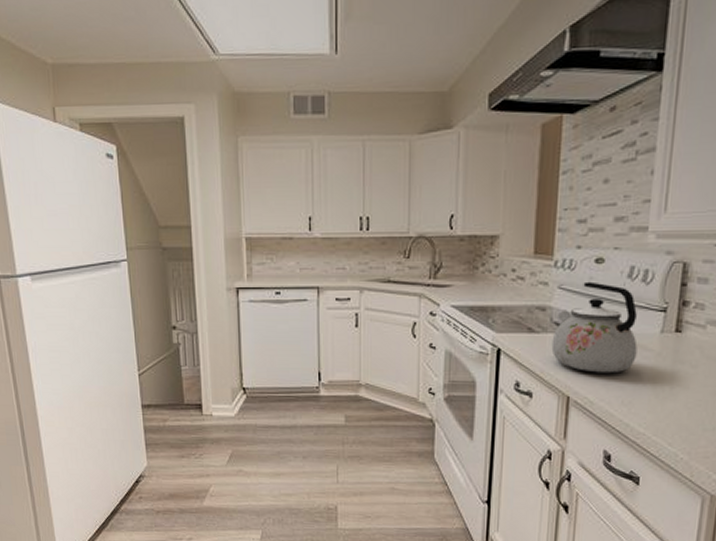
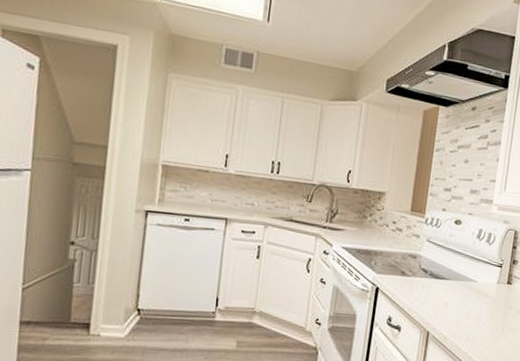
kettle: present [551,281,638,373] -> none [418,237,482,314]

